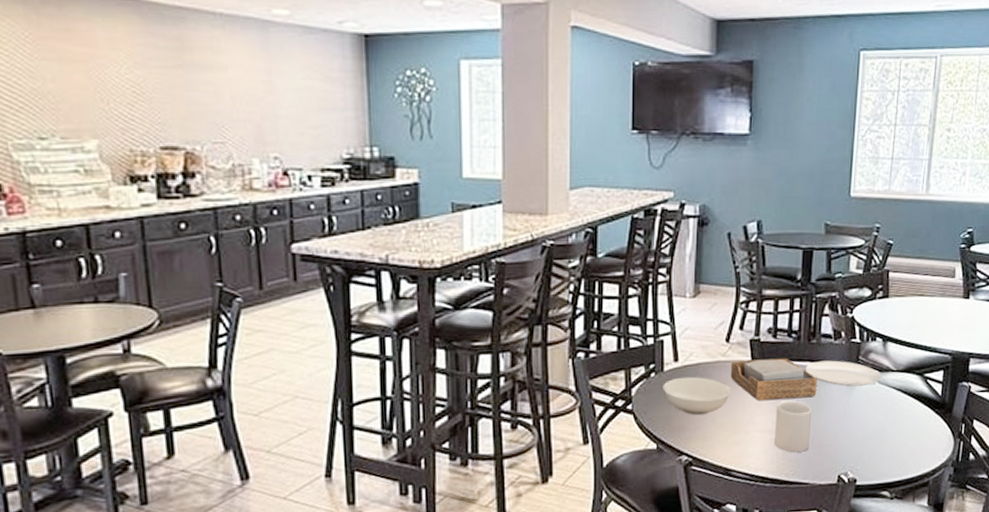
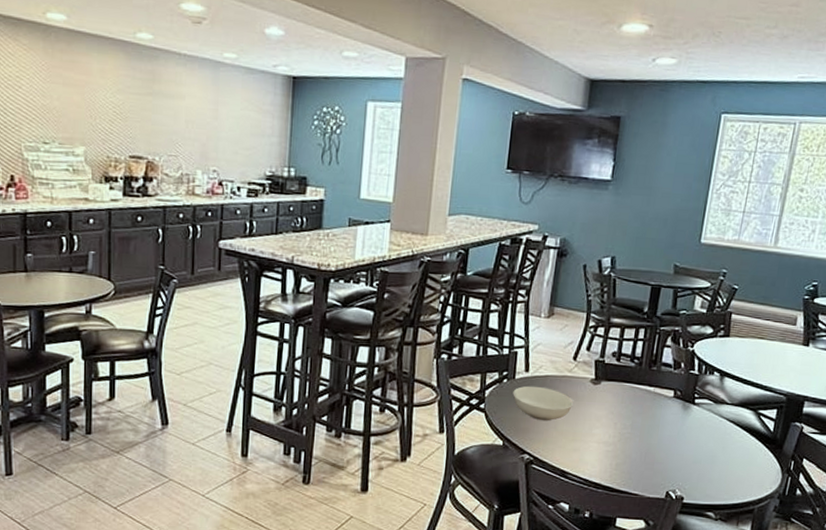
napkin holder: present [730,358,817,401] -> none [574,377,655,418]
mug: present [775,401,812,453] -> none [609,418,647,466]
plate: present [805,360,881,387] -> none [644,386,716,414]

